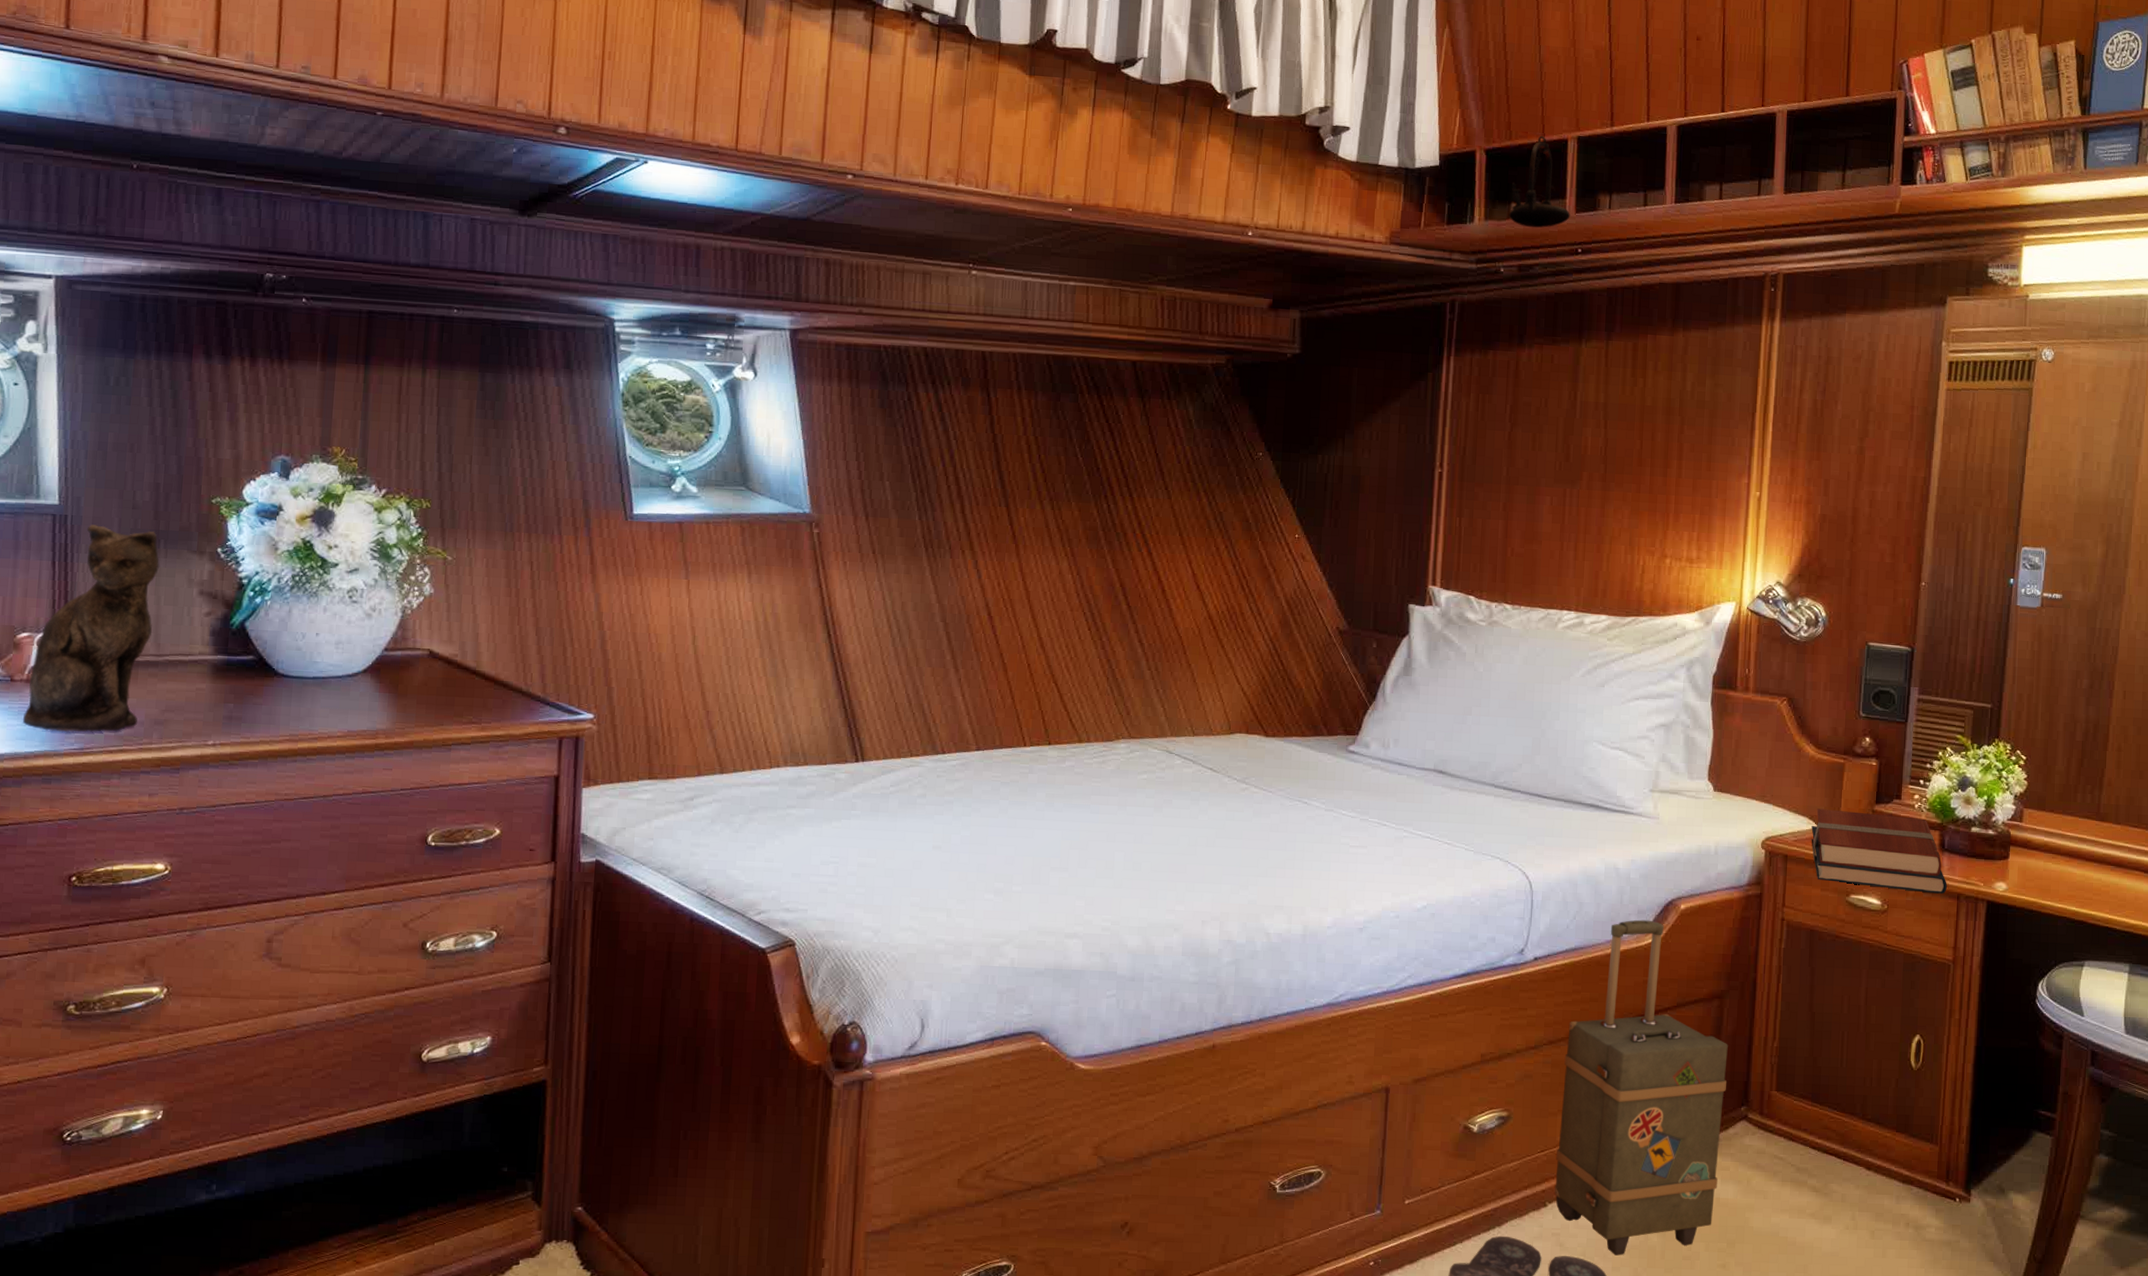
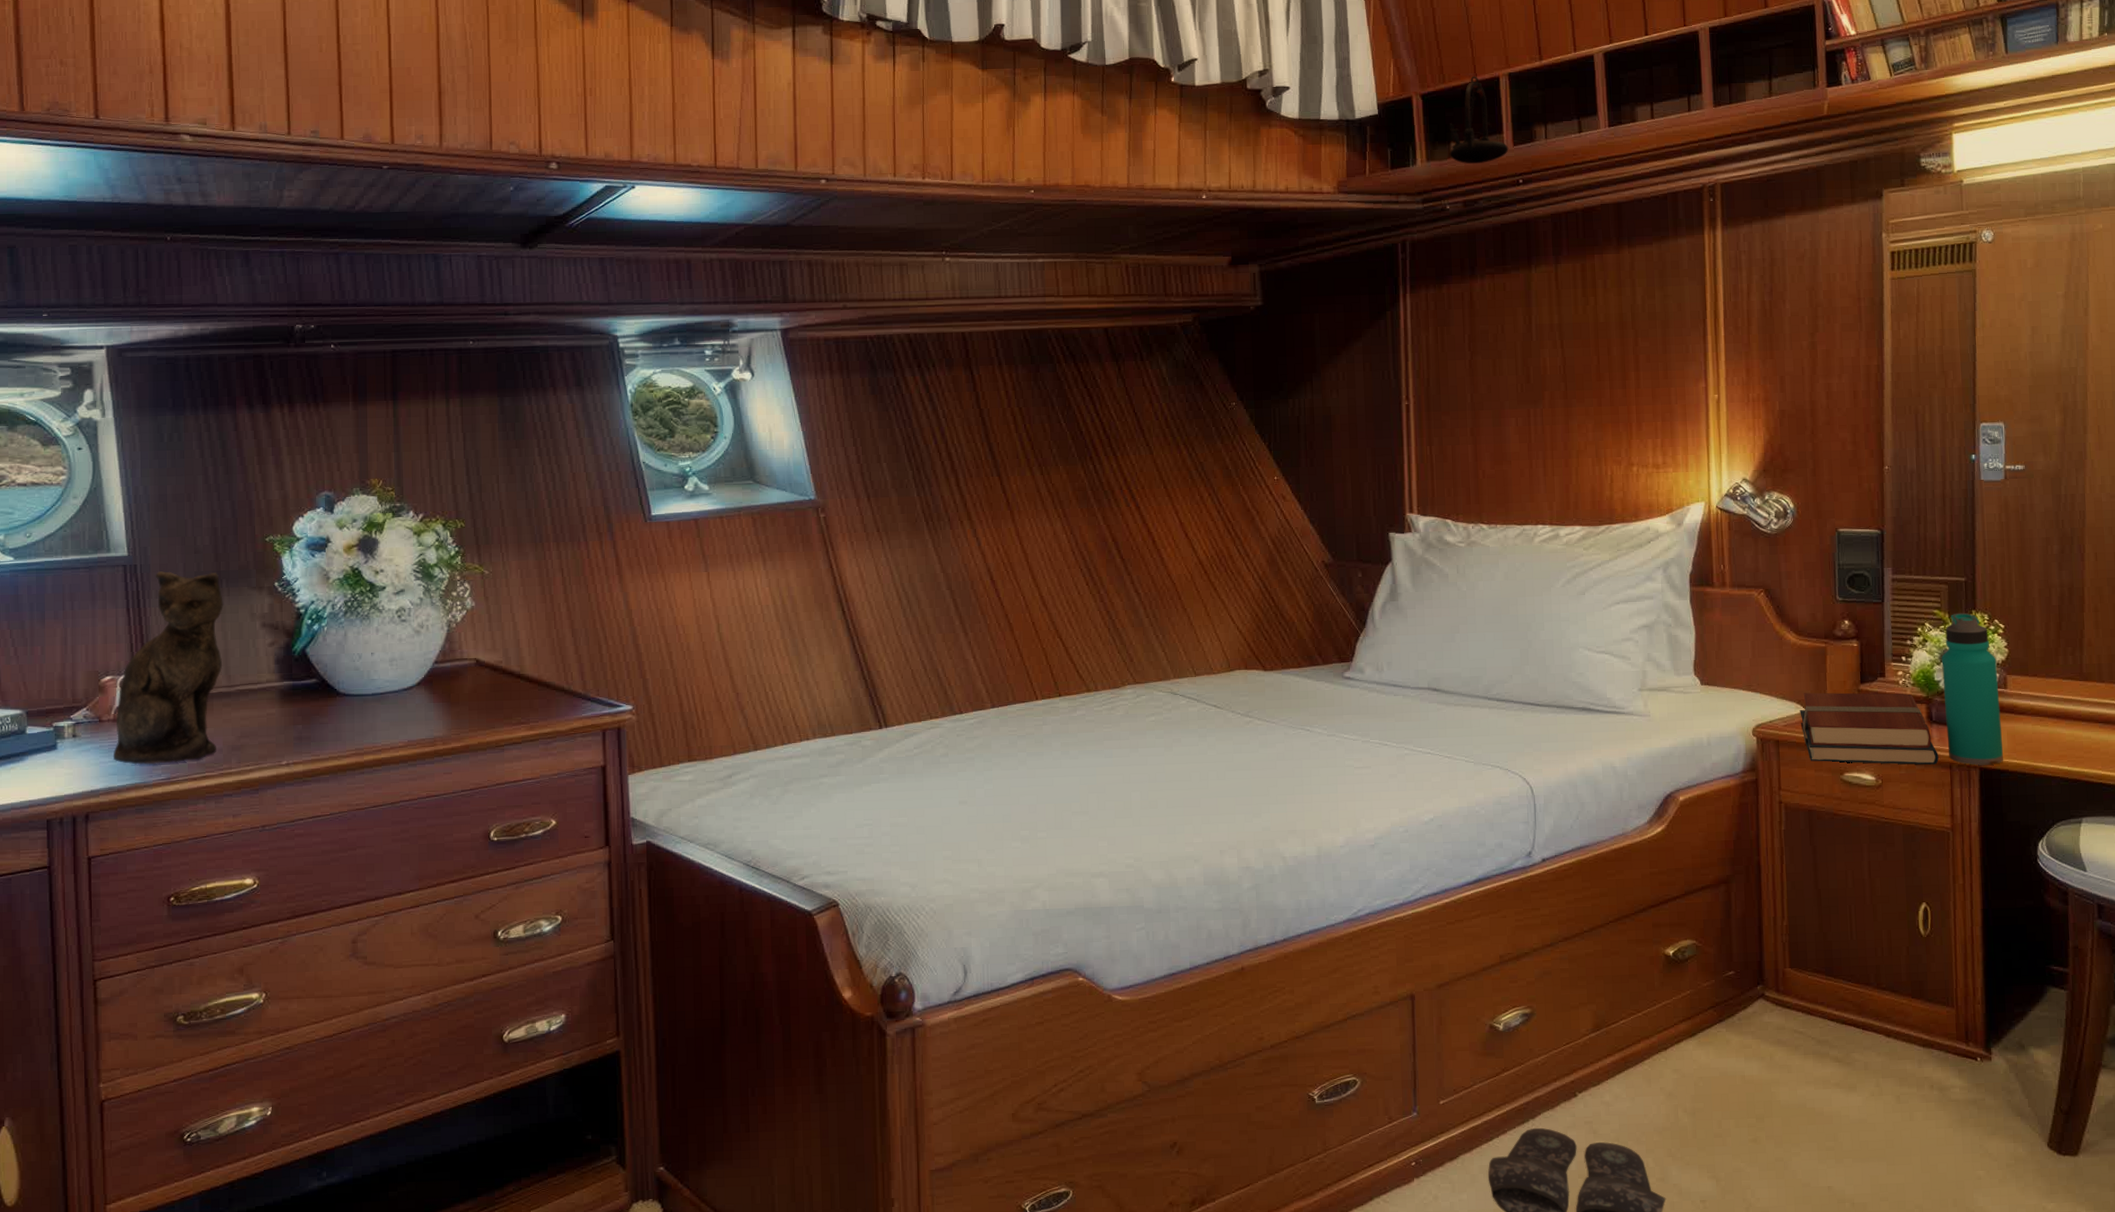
suitcase: present [1554,919,1728,1256] -> none [1580,814,1741,1138]
water bottle: none [1957,740,2015,899] -> present [1941,612,2004,765]

